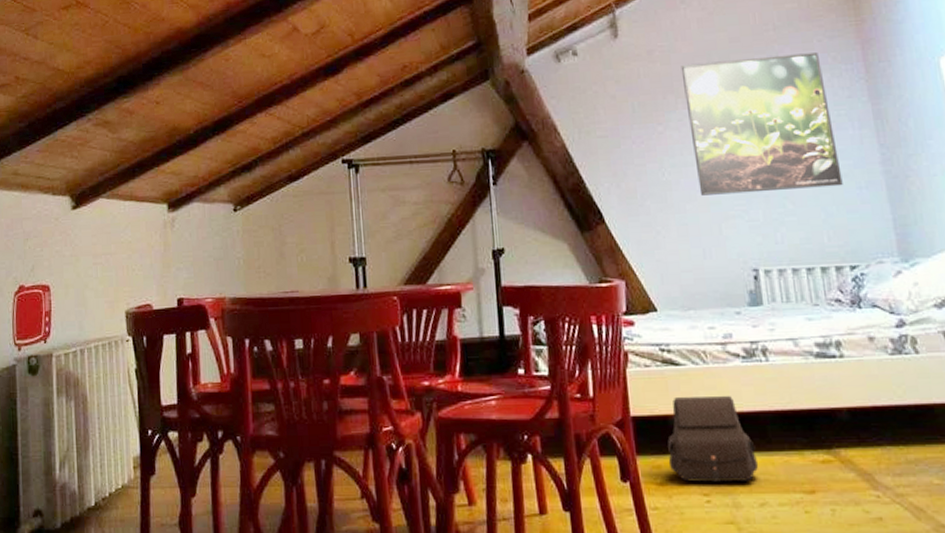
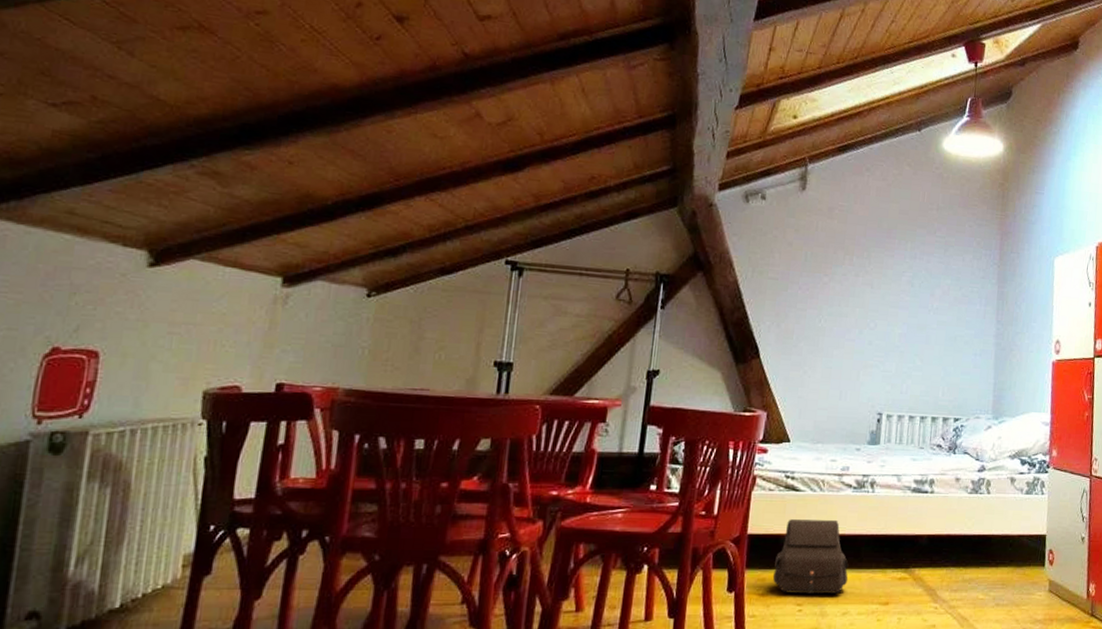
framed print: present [680,52,843,196] -> none [848,225,967,351]

